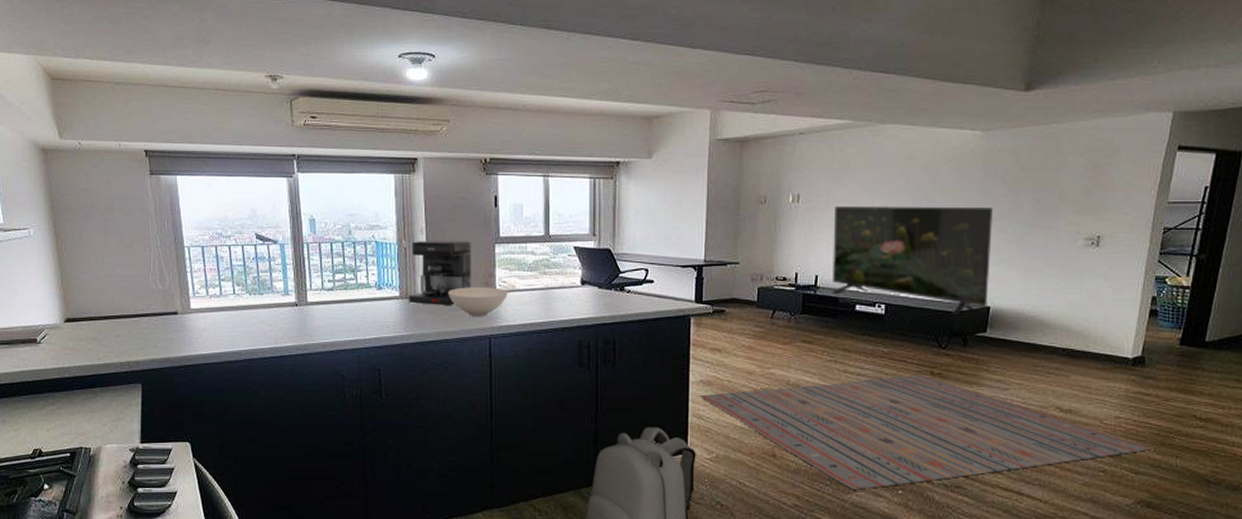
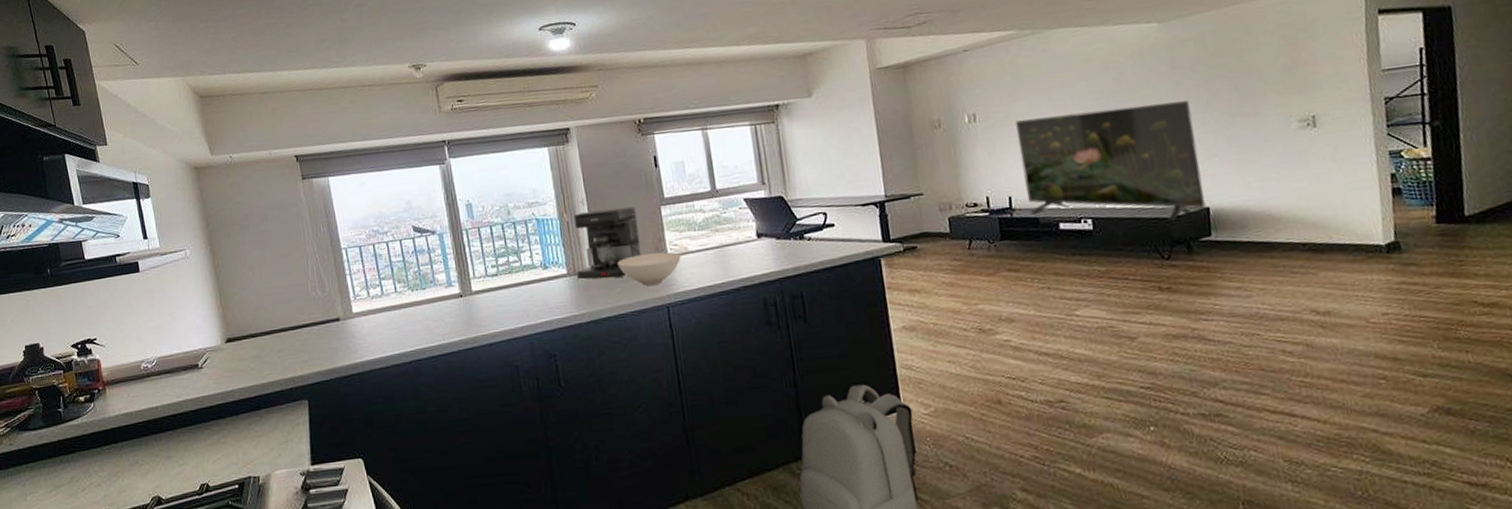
rug: present [699,374,1153,490] -> none [904,291,1436,432]

